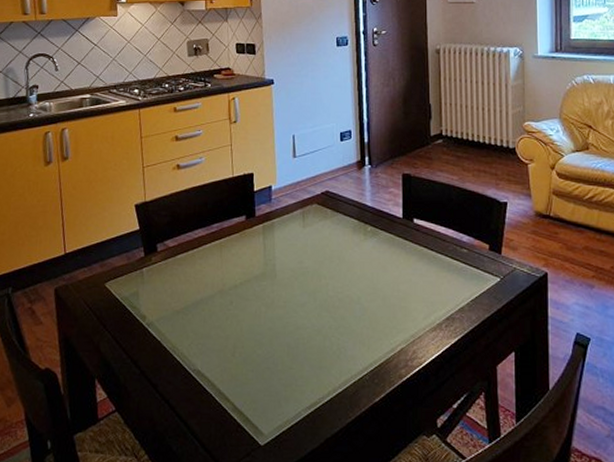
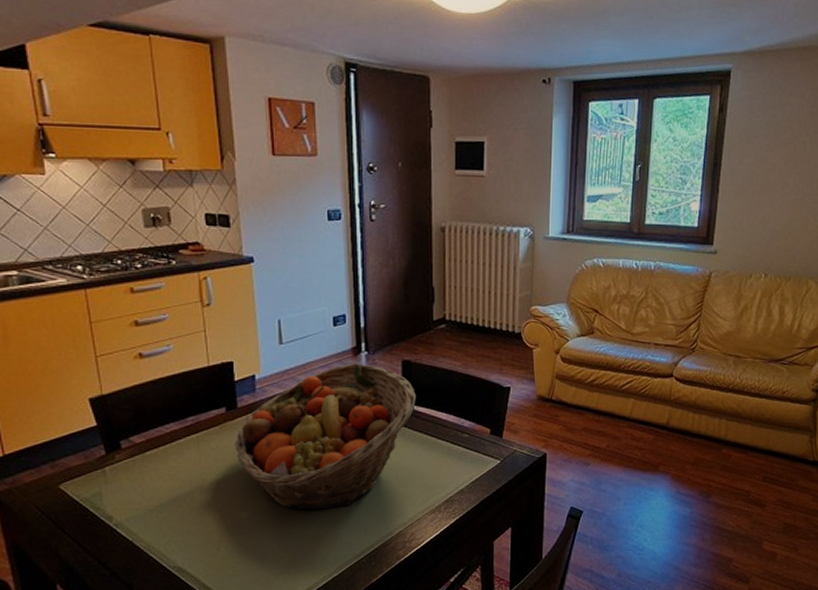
fruit basket: none [252,176,416,321] -> present [234,363,416,510]

